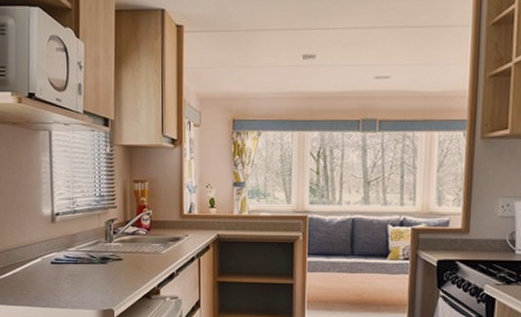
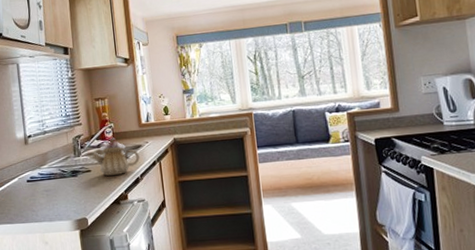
teapot: none [124,226,177,267] -> present [91,137,140,176]

